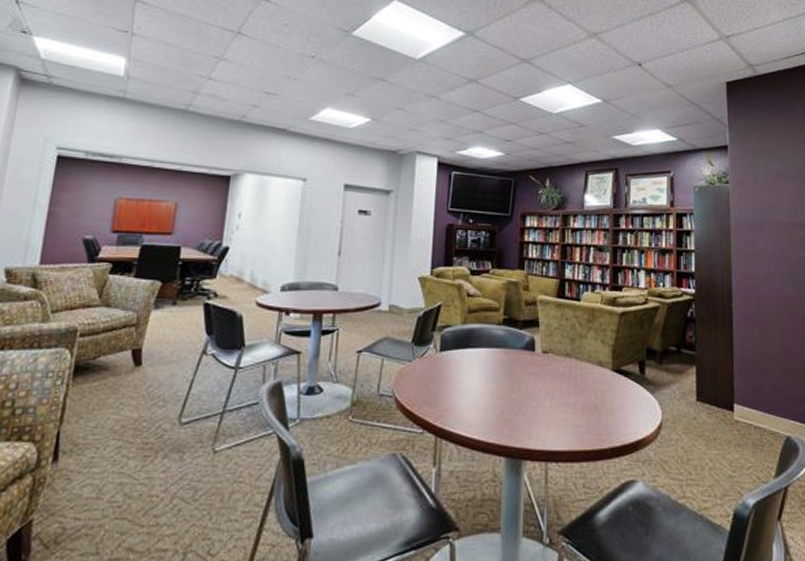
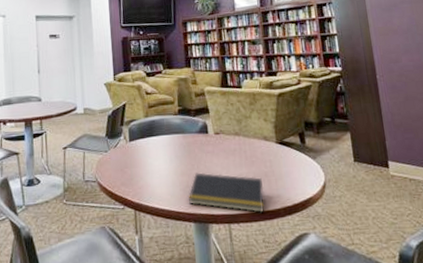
notepad: none [502,397,592,453] -> present [188,172,265,214]

